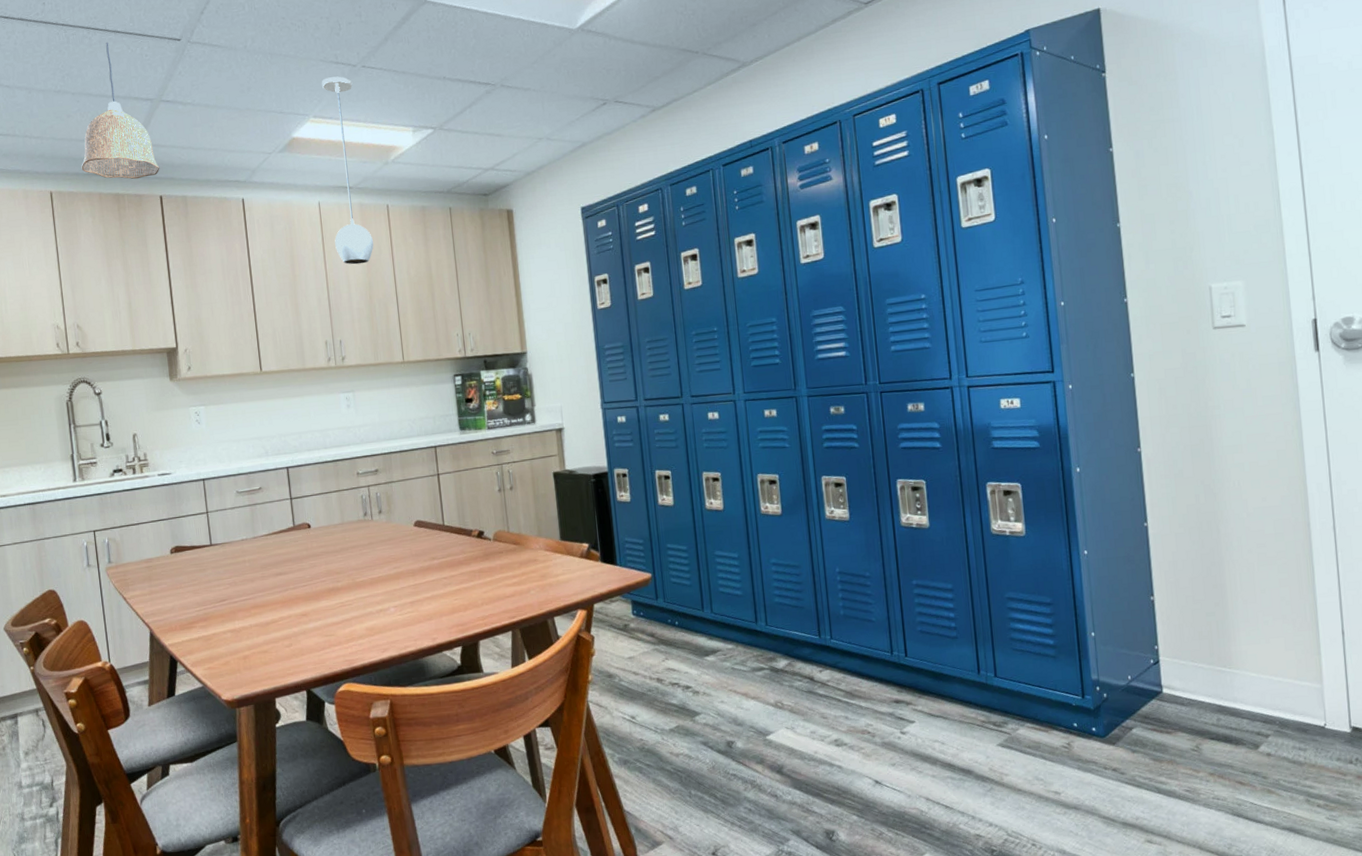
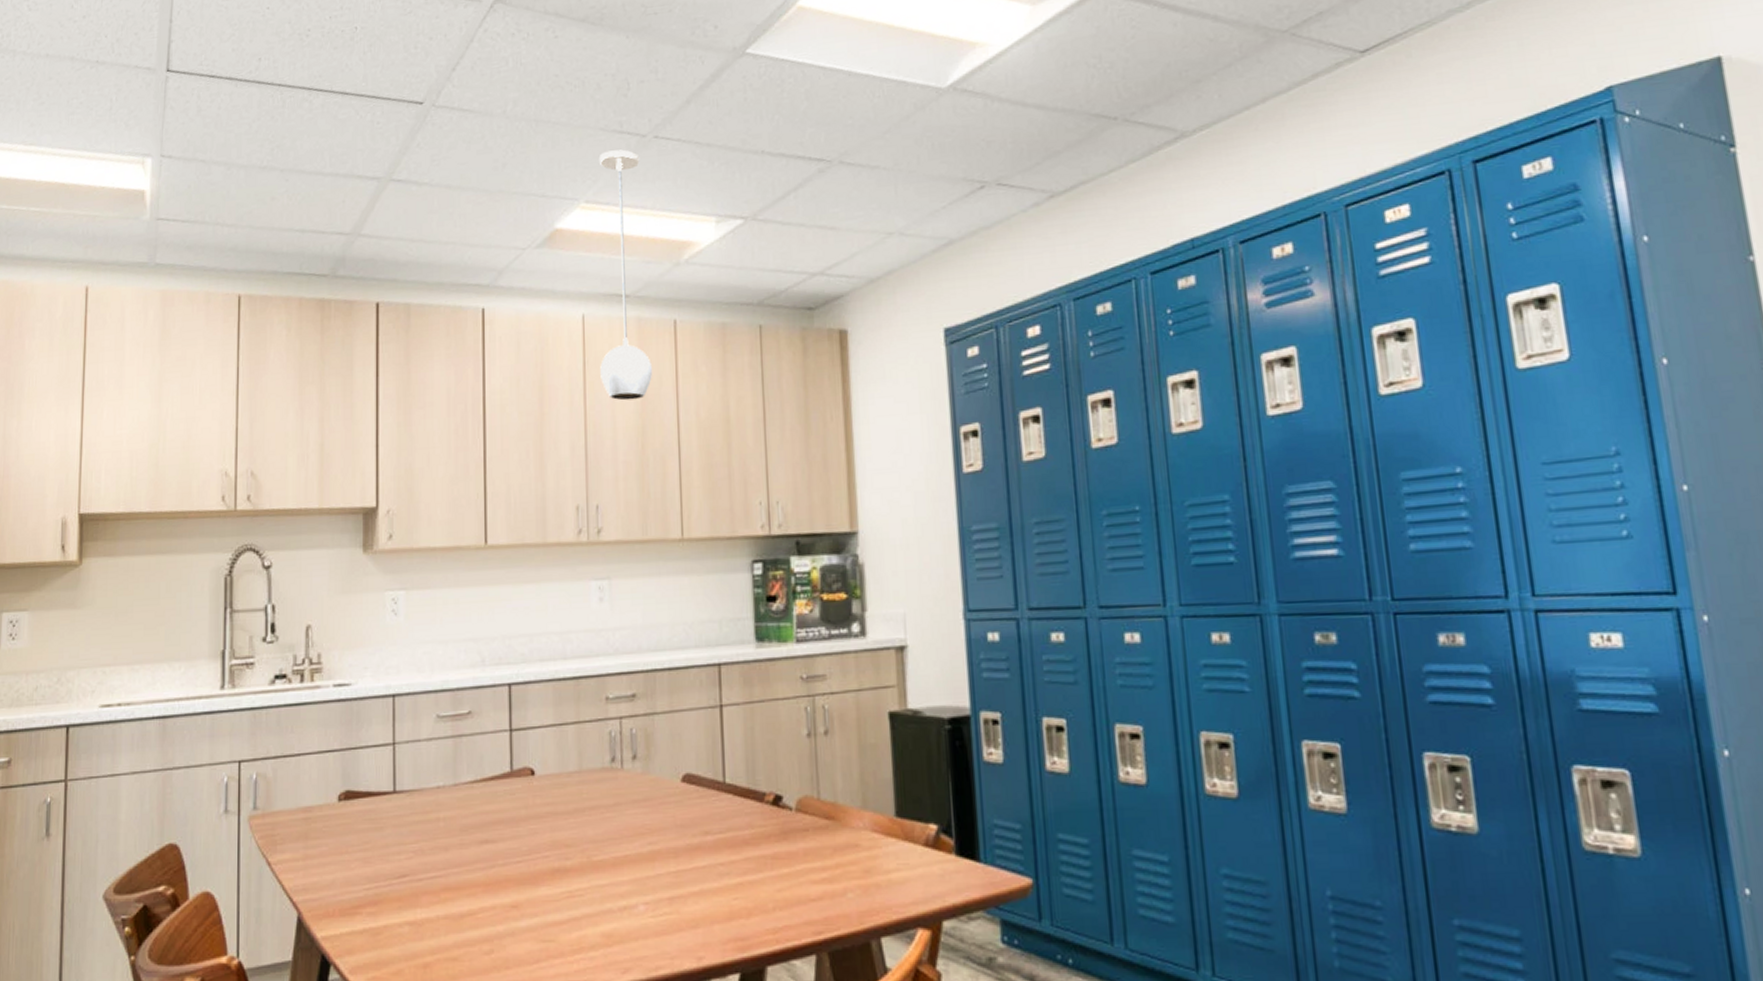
pendant lamp: present [81,42,160,179] -> none [281,106,380,281]

